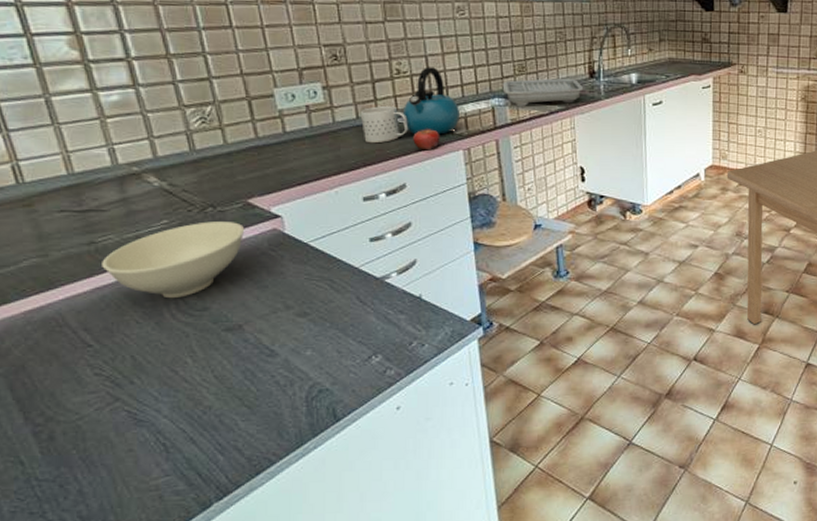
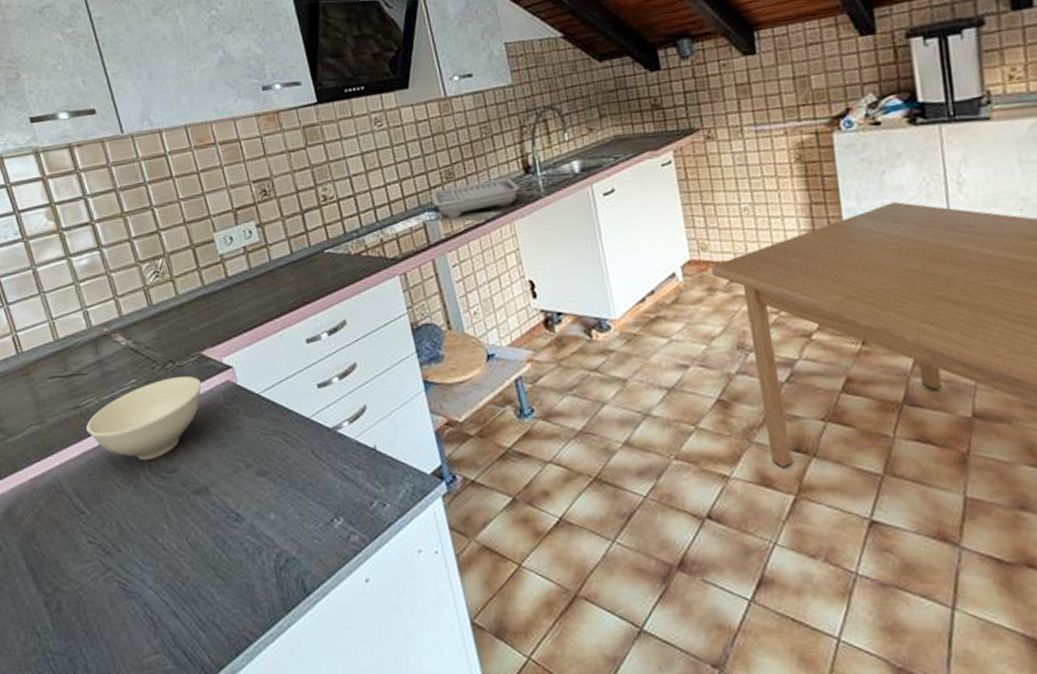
mug: present [360,105,409,144] -> none [293,235,342,280]
kettle: present [402,67,461,135] -> none [333,187,392,265]
fruit: present [413,127,440,151] -> none [347,255,375,281]

